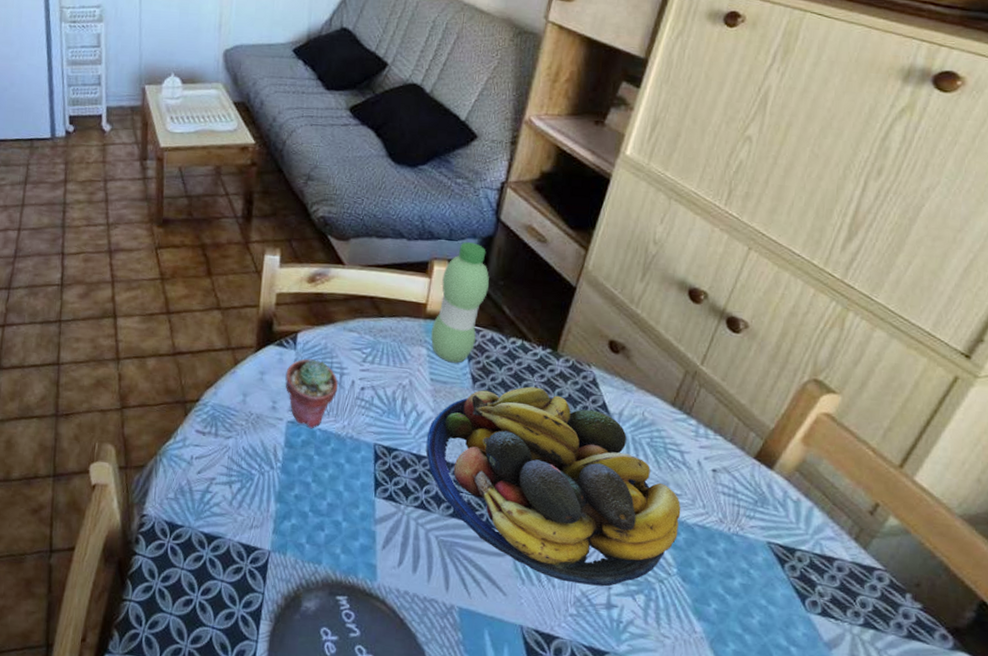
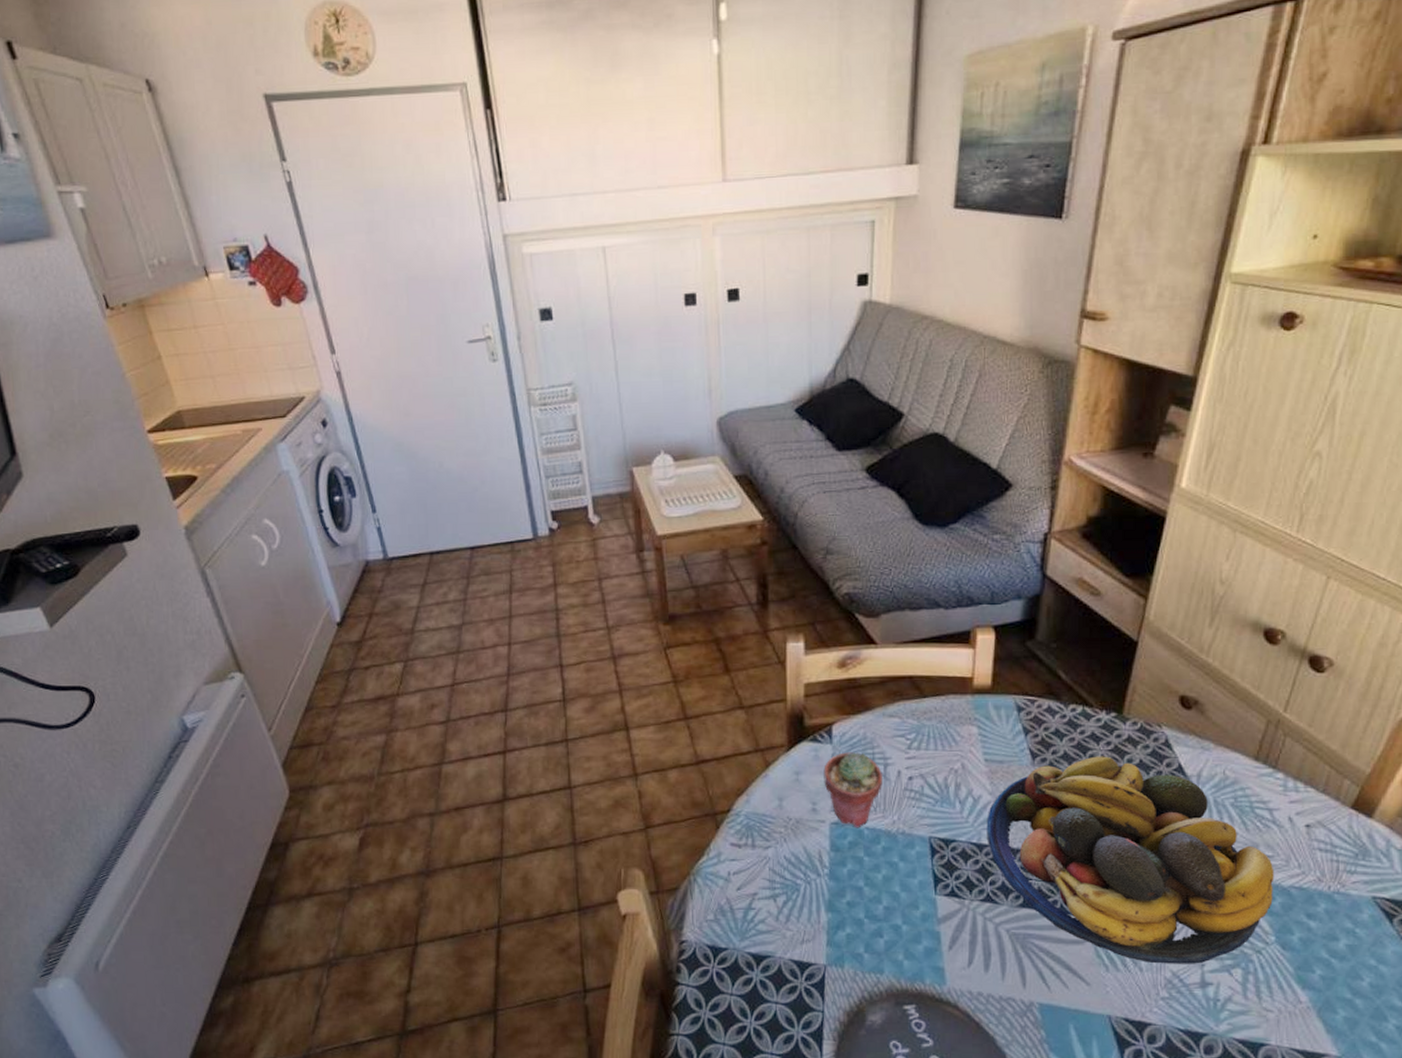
water bottle: present [430,242,489,364] -> none [980,604,1040,739]

